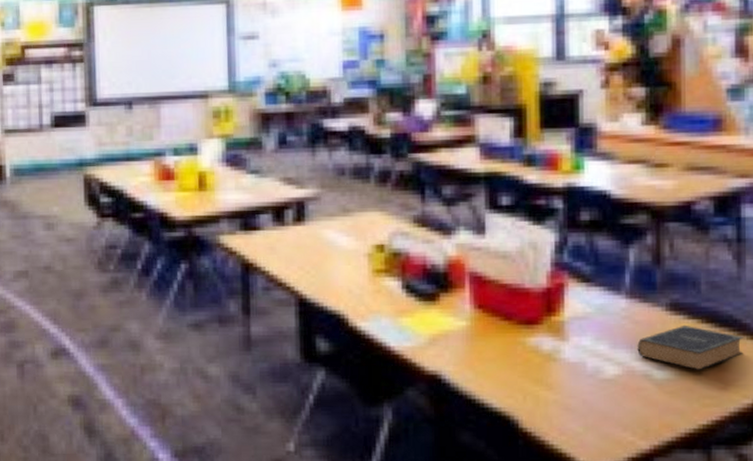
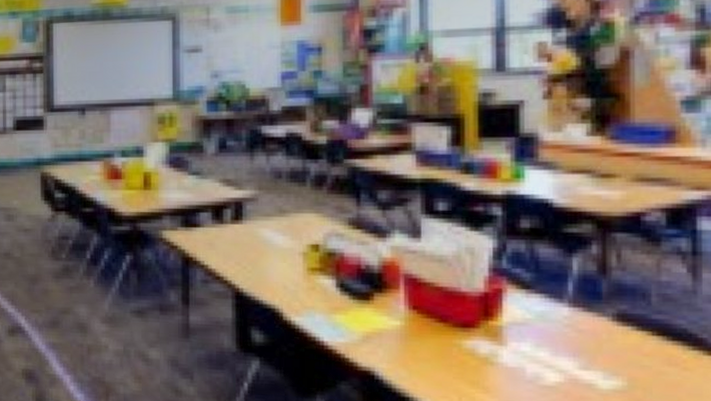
book: present [637,324,744,370] -> none [581,336,700,383]

